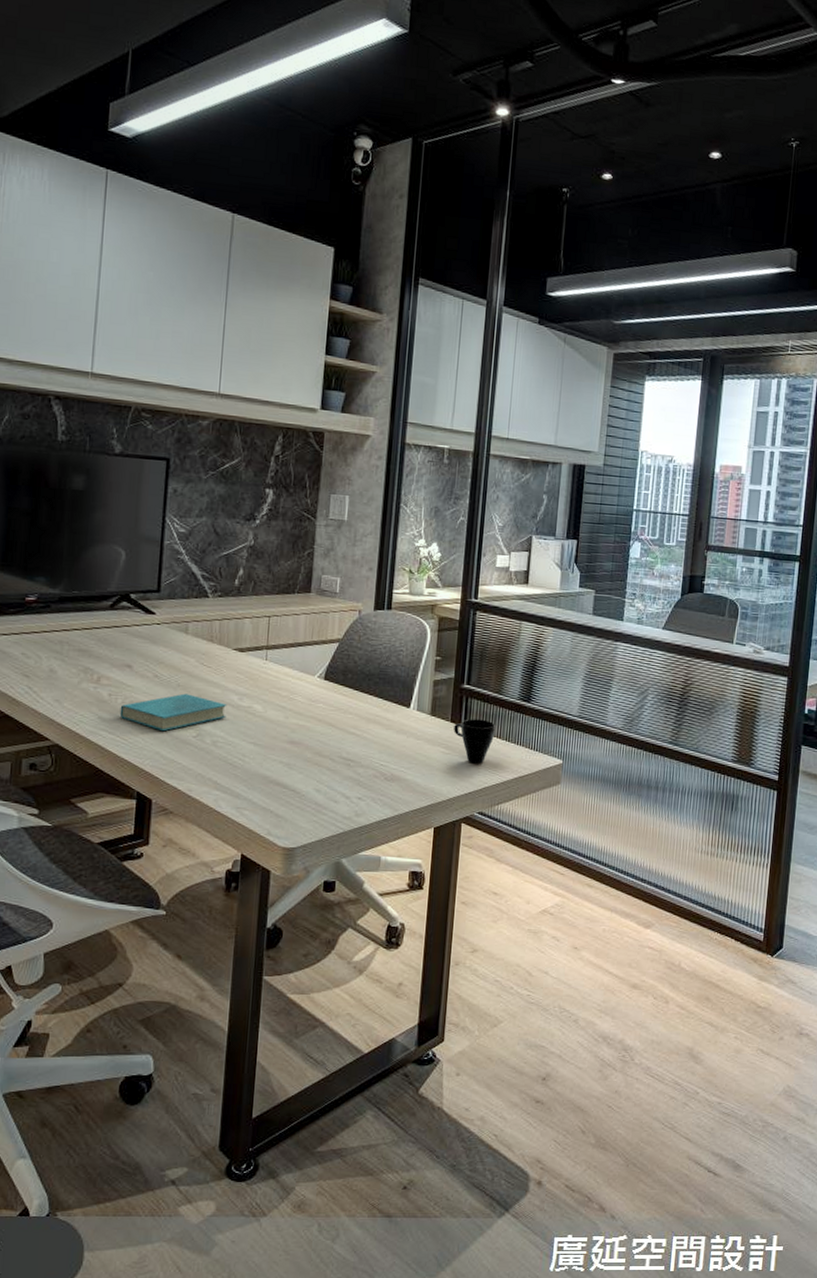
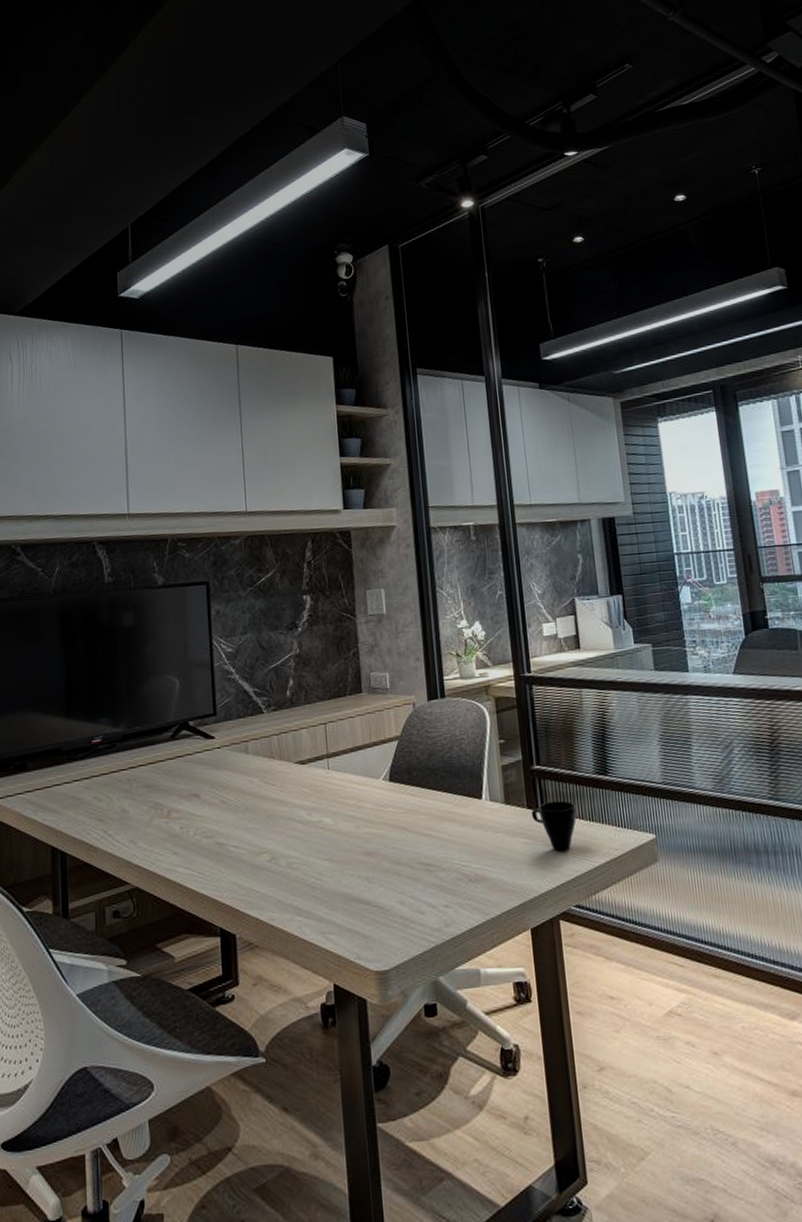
book: present [119,693,227,732] -> none [193,816,298,860]

